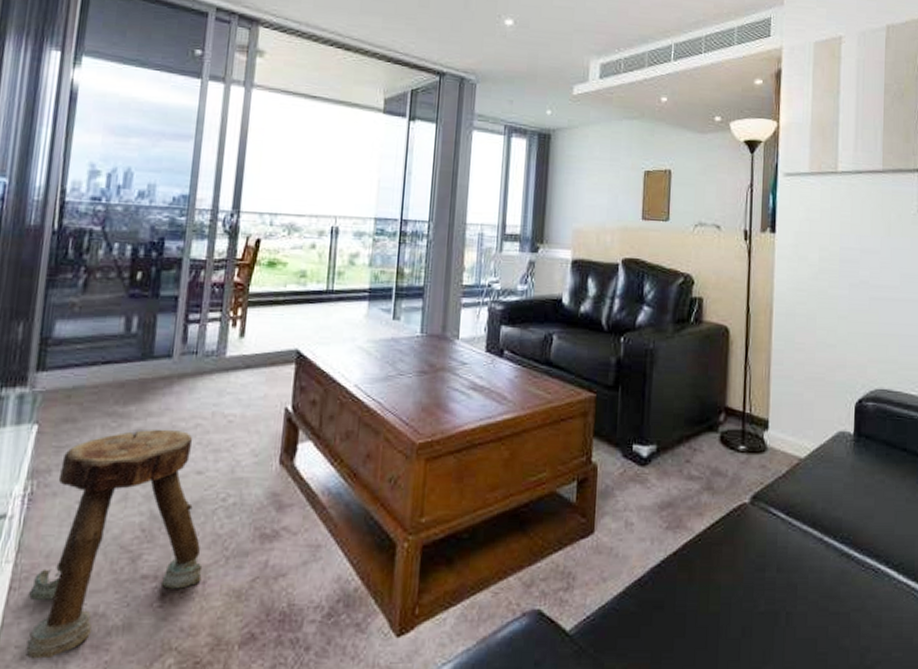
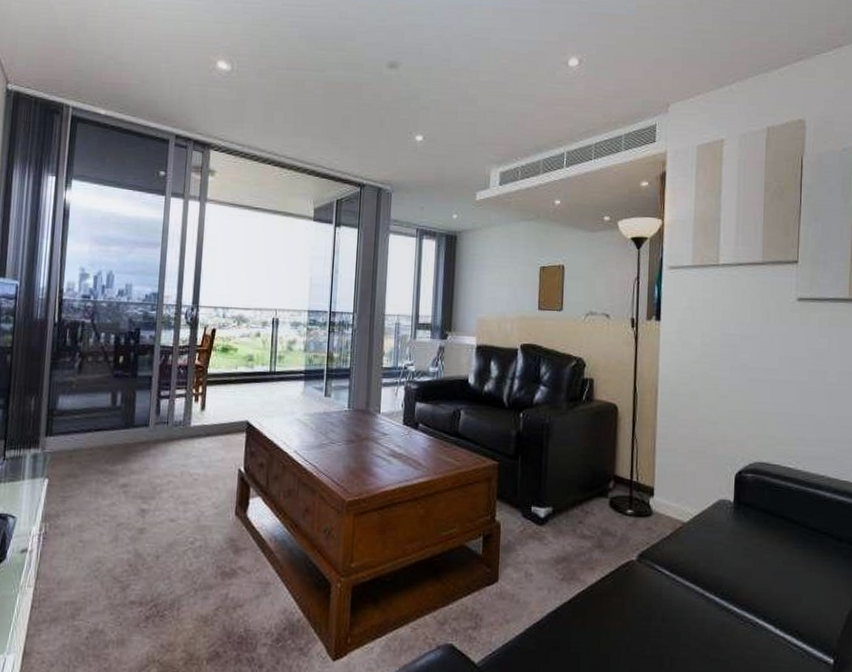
stool: present [25,429,203,659] -> none [45,484,177,664]

